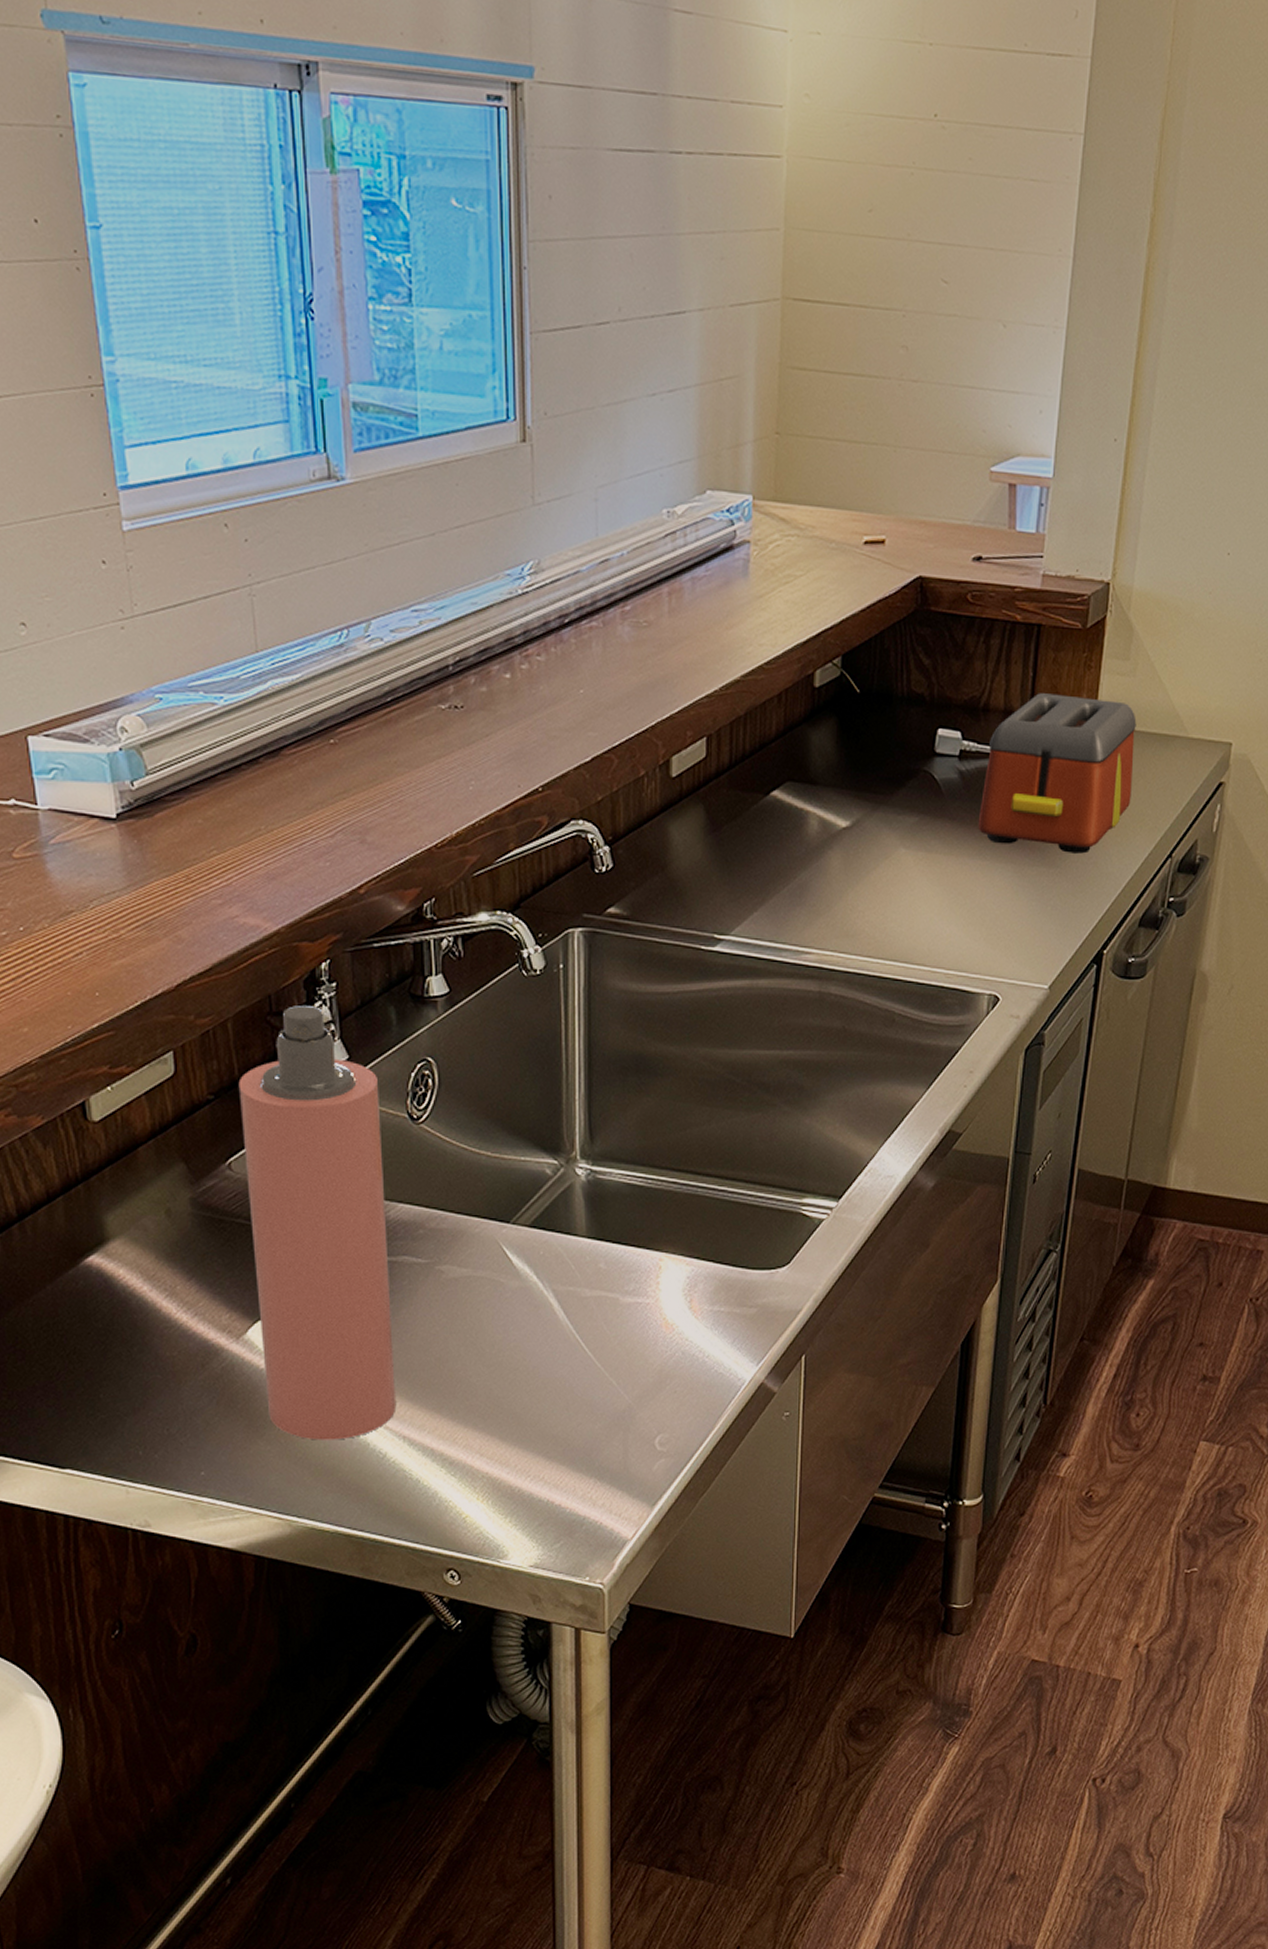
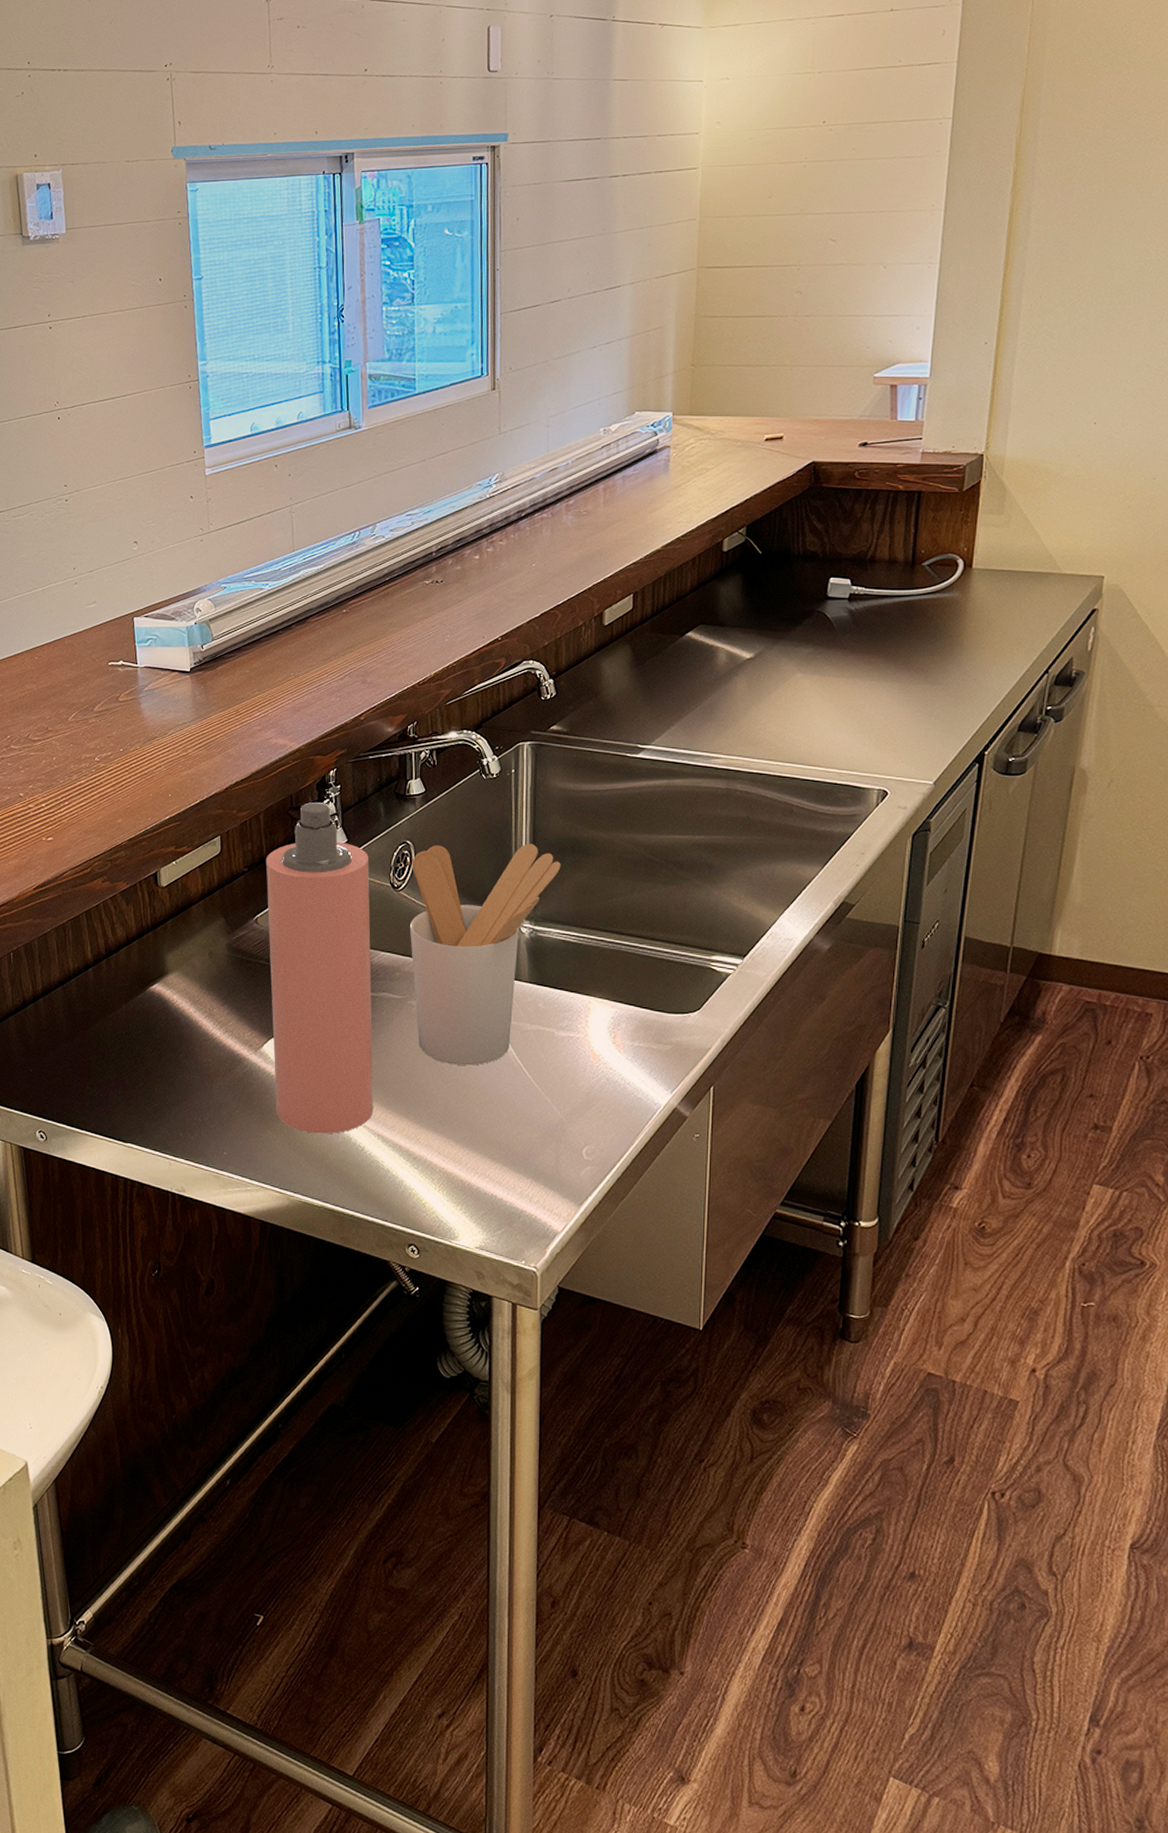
utensil holder: none [434,1061,623,1344] -> present [409,844,561,1066]
toaster: present [978,693,1137,854] -> none [866,545,1011,672]

